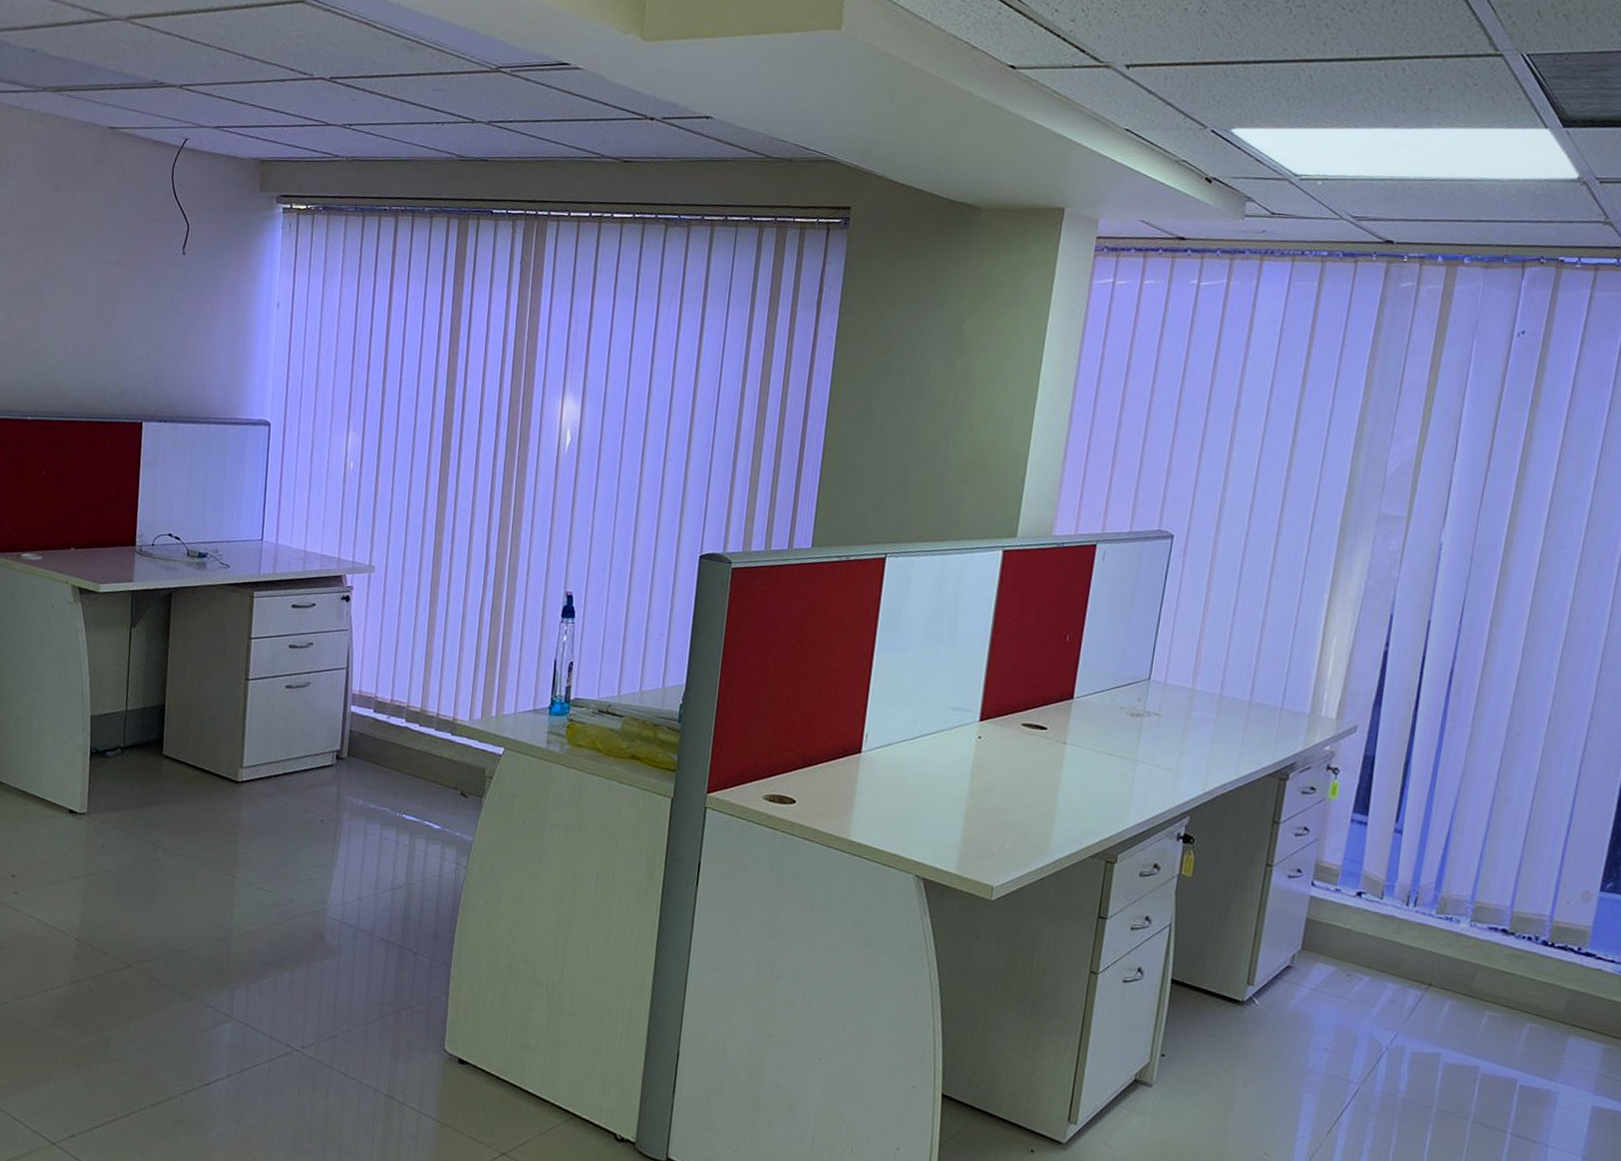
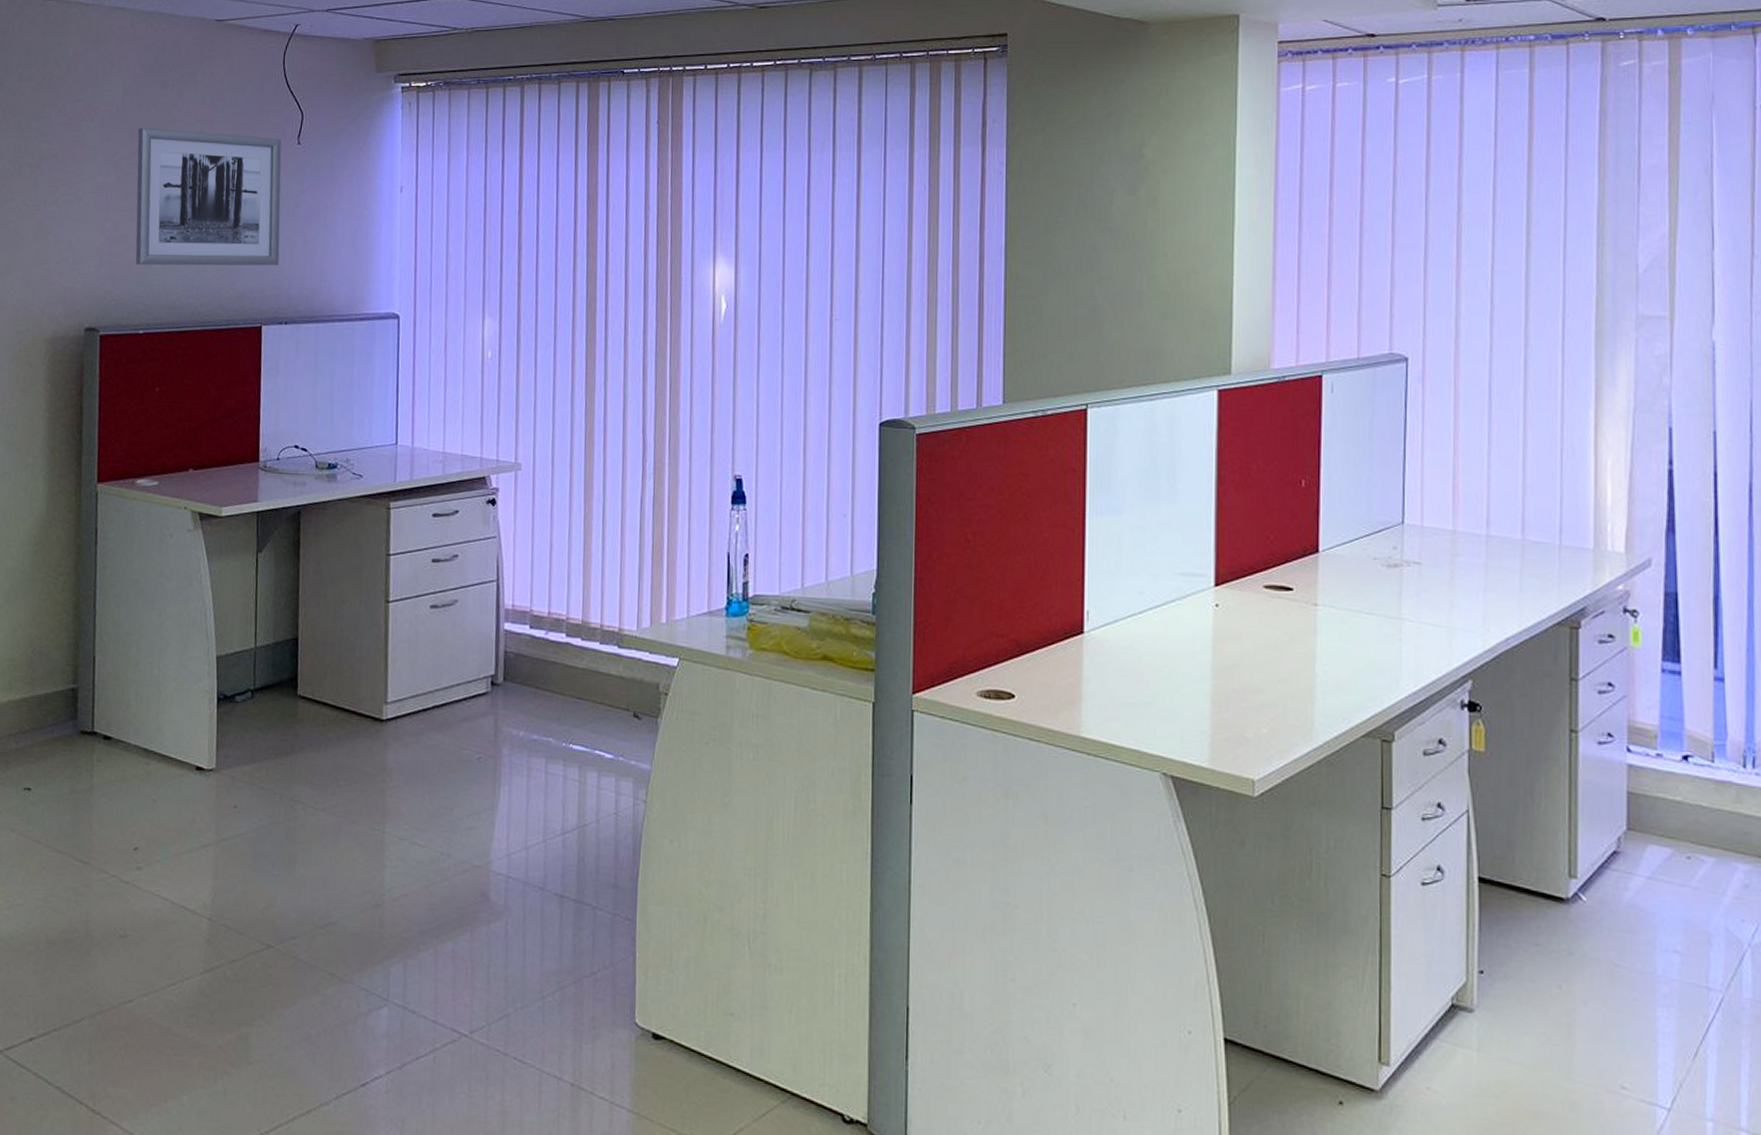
wall art: none [26,226,168,368] -> present [135,128,282,266]

